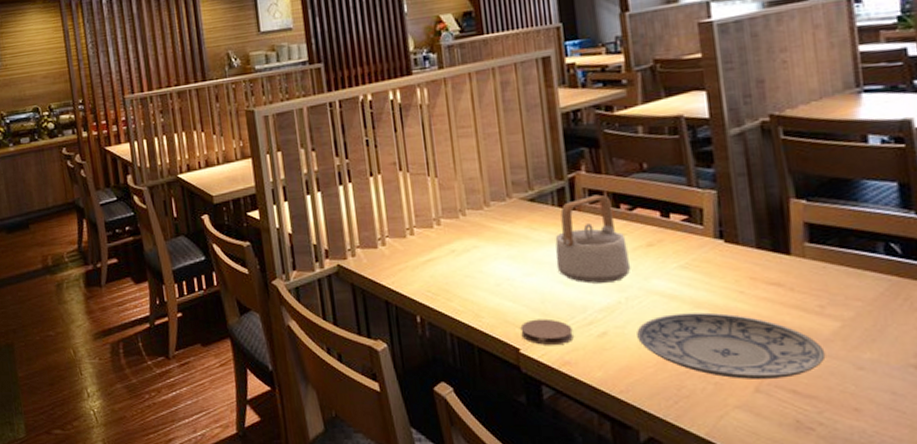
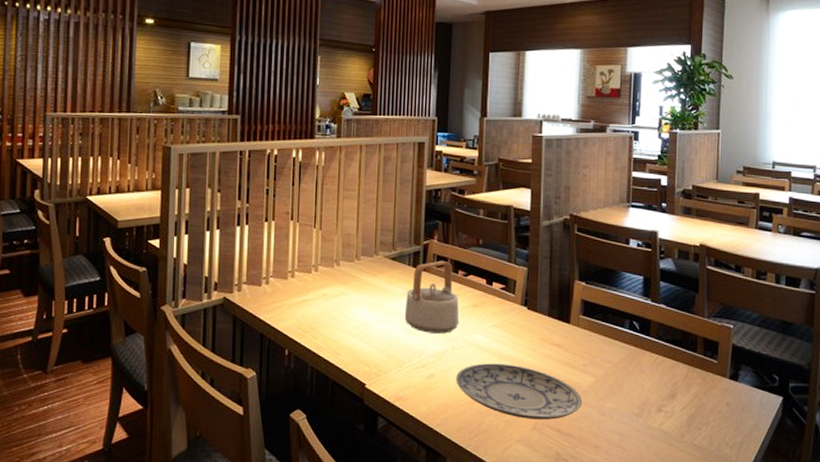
coaster: present [520,318,574,346] -> none [368,359,409,383]

